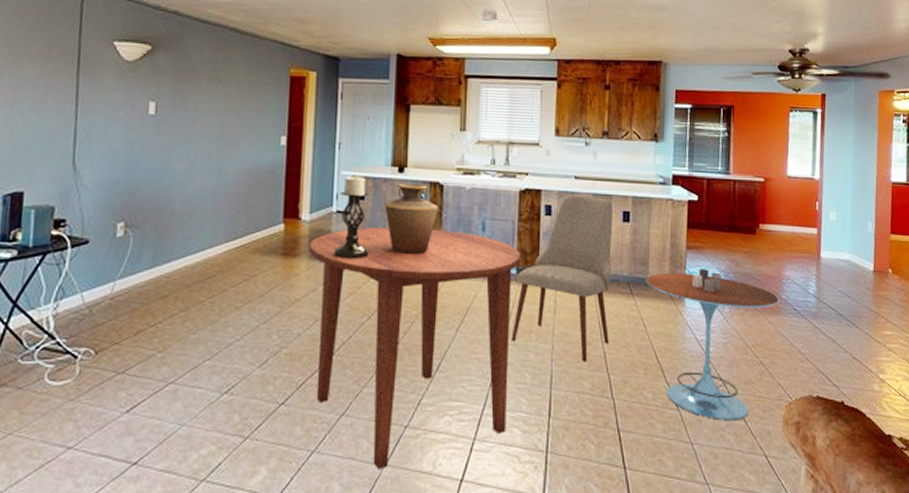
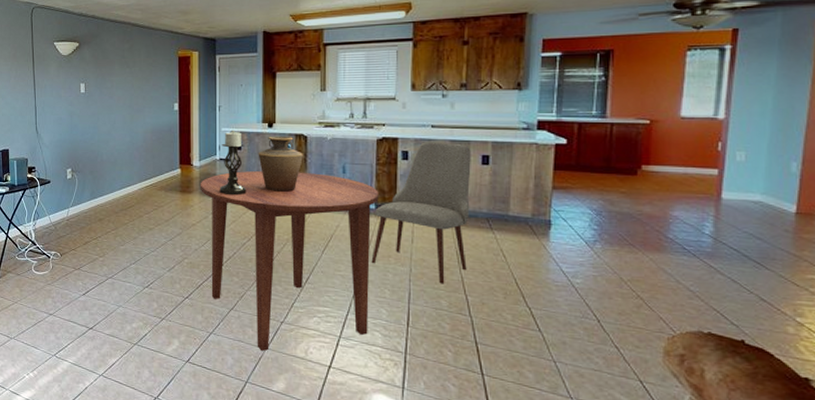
side table: present [646,269,779,421] -> none [506,208,664,347]

